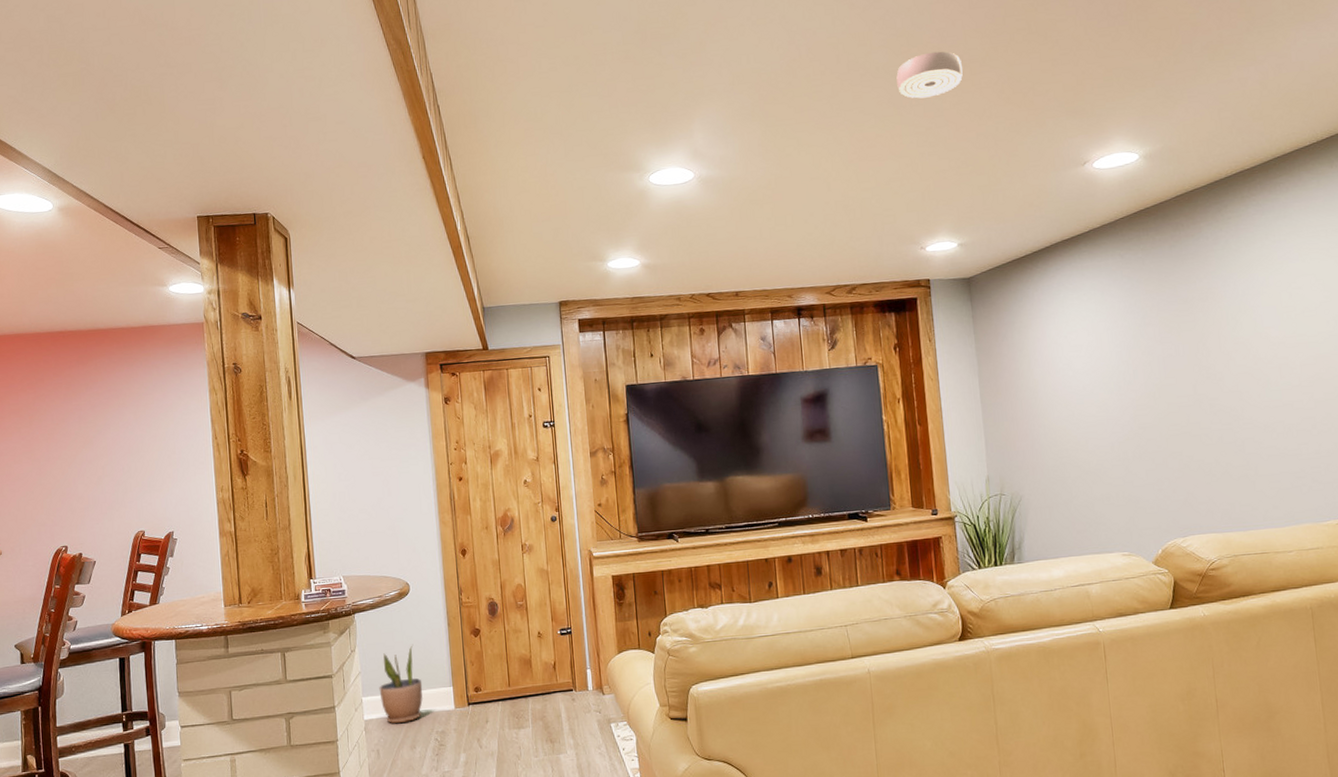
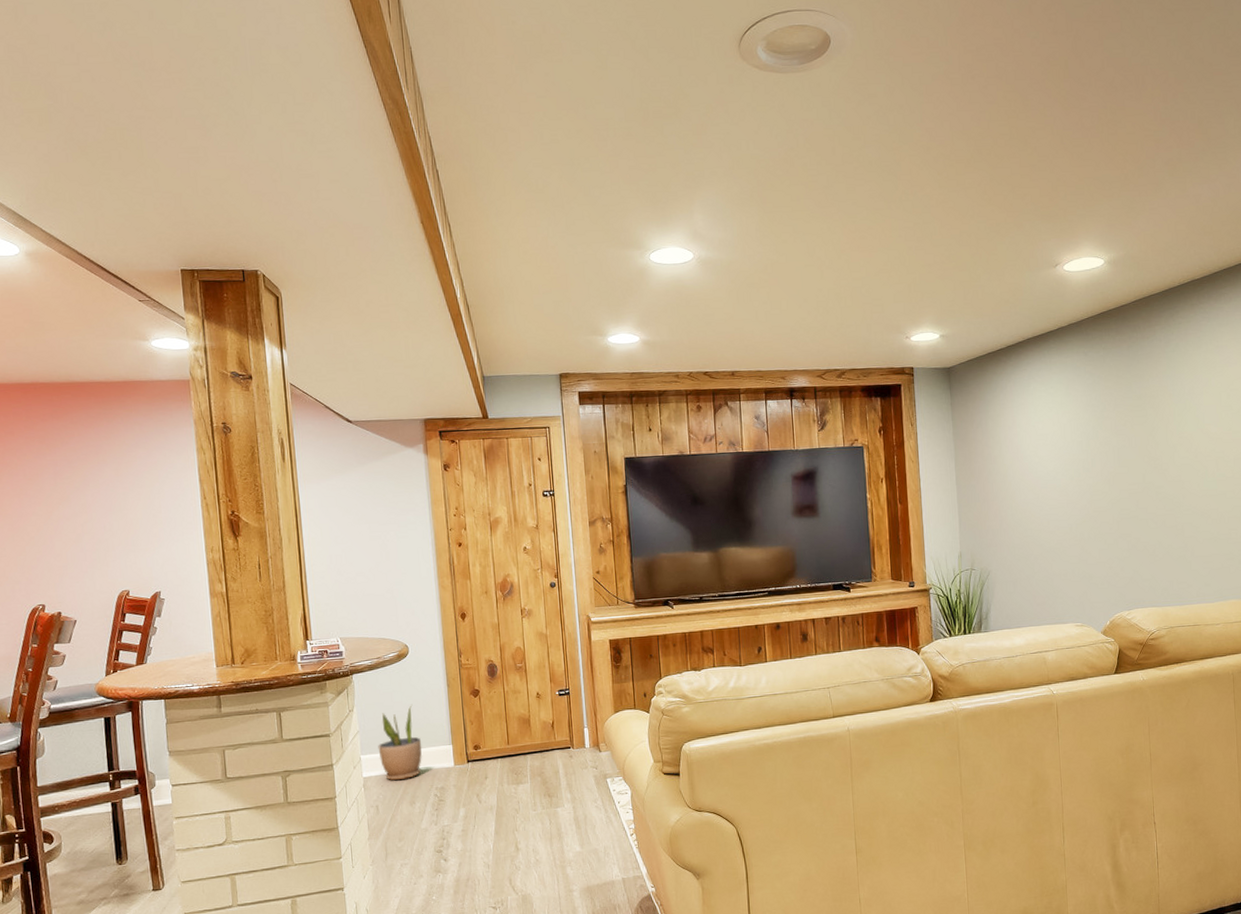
smoke detector: present [896,51,963,99] -> none [888,150,949,195]

